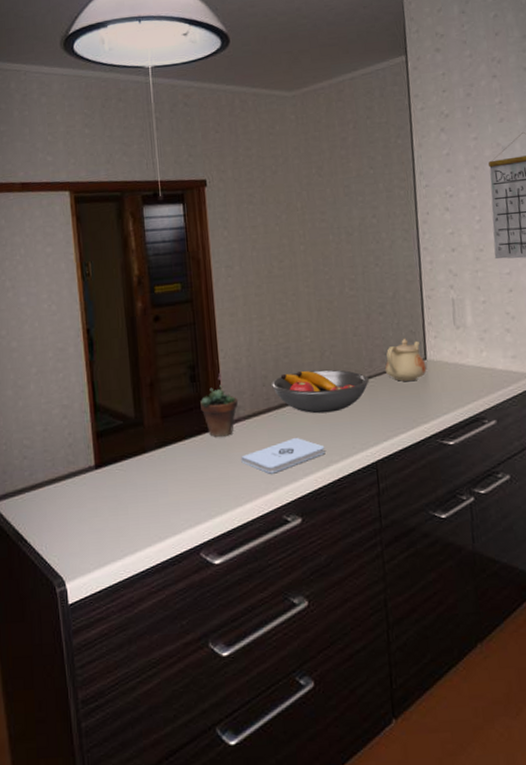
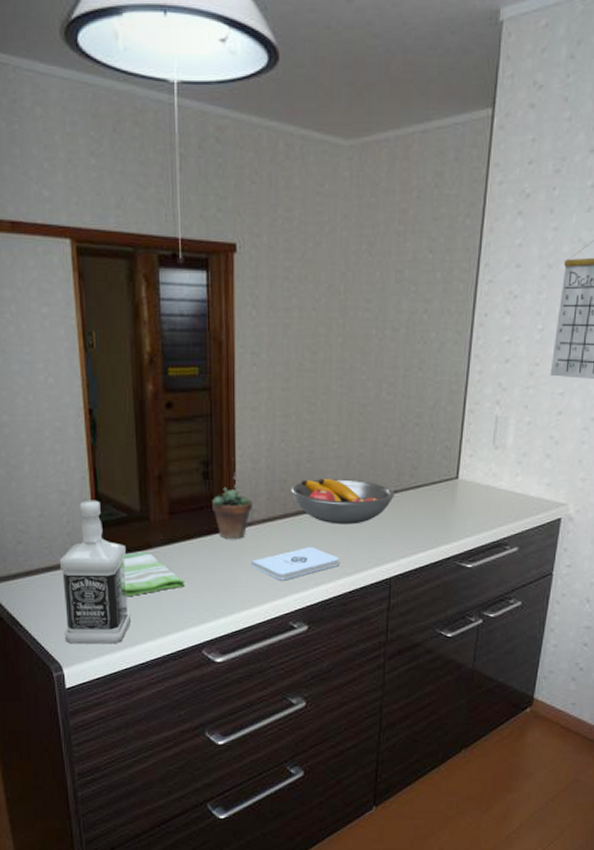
bottle: none [61,411,130,556] -> present [59,500,131,644]
dish towel: none [120,455,180,503] -> present [123,551,185,597]
teapot: present [384,338,427,381] -> none [412,453,457,499]

